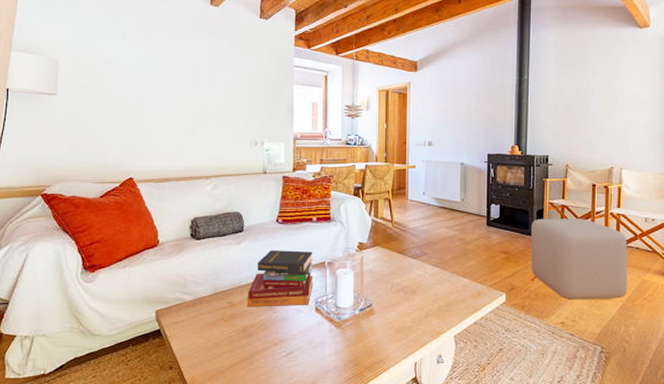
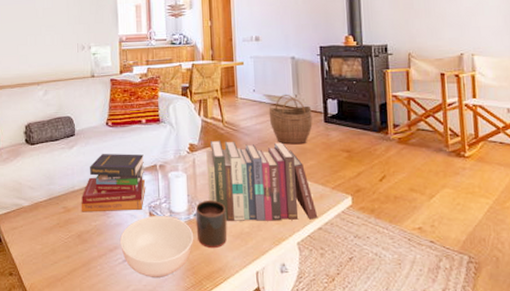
bowl: none [284,311,358,369] -> present [119,216,194,277]
mug: none [360,296,390,341] -> present [195,200,227,248]
books: none [374,239,475,316] -> present [206,140,318,221]
woven basket: none [436,197,476,246] -> present [268,94,313,145]
pouf: present [530,218,628,300] -> none [373,111,494,203]

